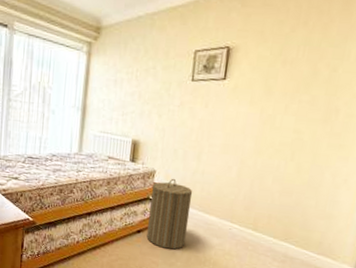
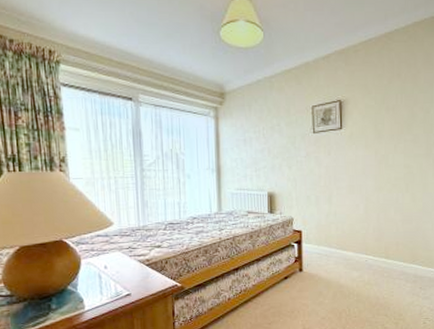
laundry hamper: present [146,178,193,250] -> none [292,222,330,289]

